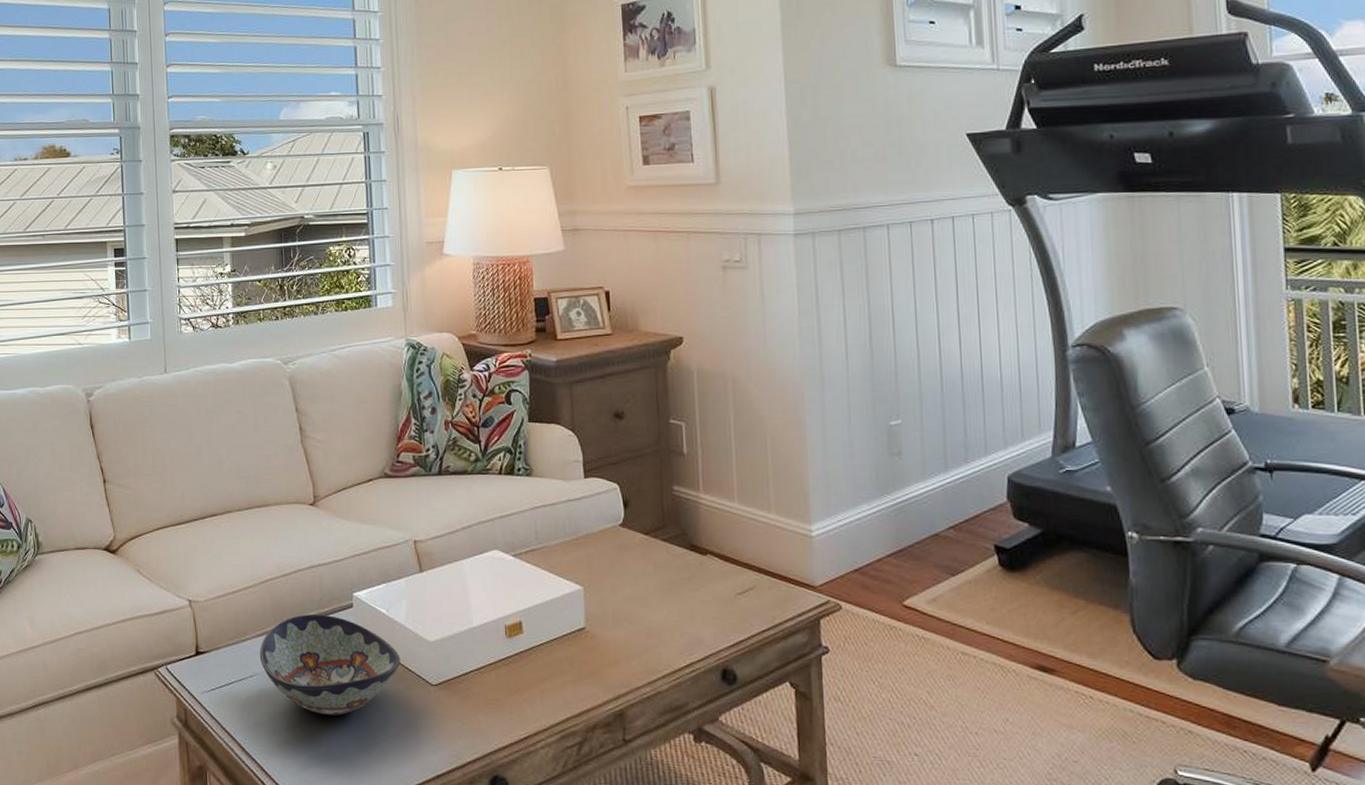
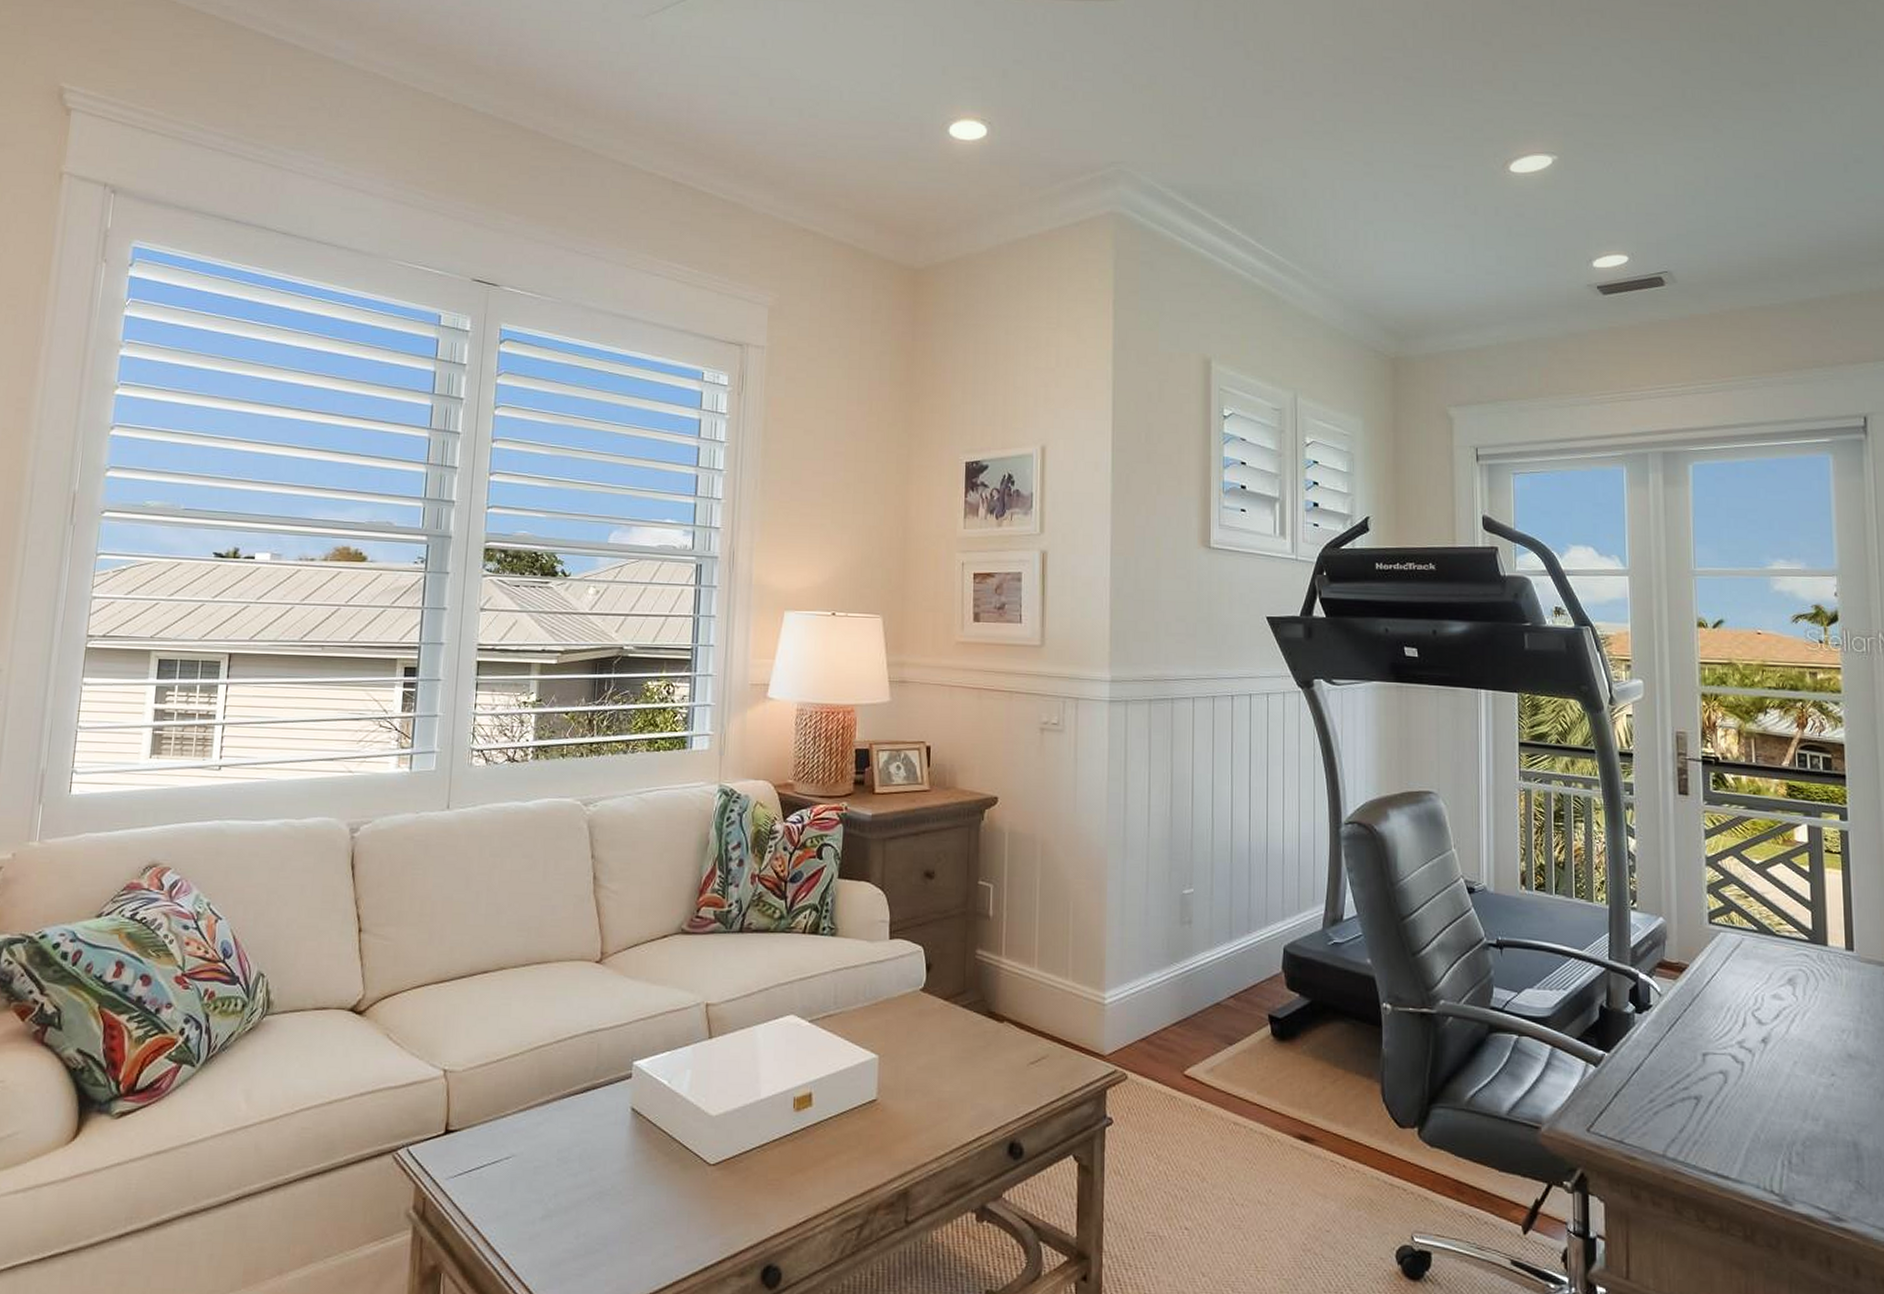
decorative bowl: present [259,613,401,715] -> none [519,1085,678,1201]

